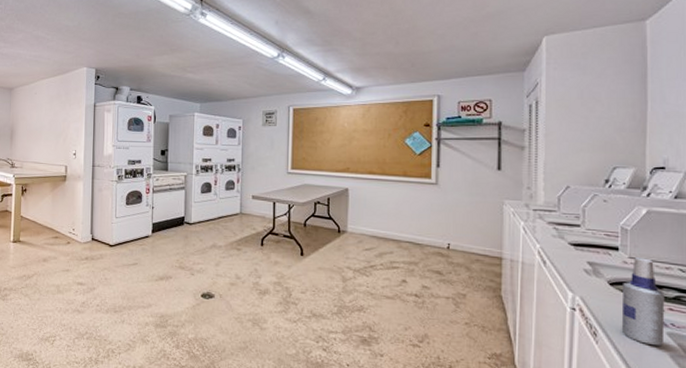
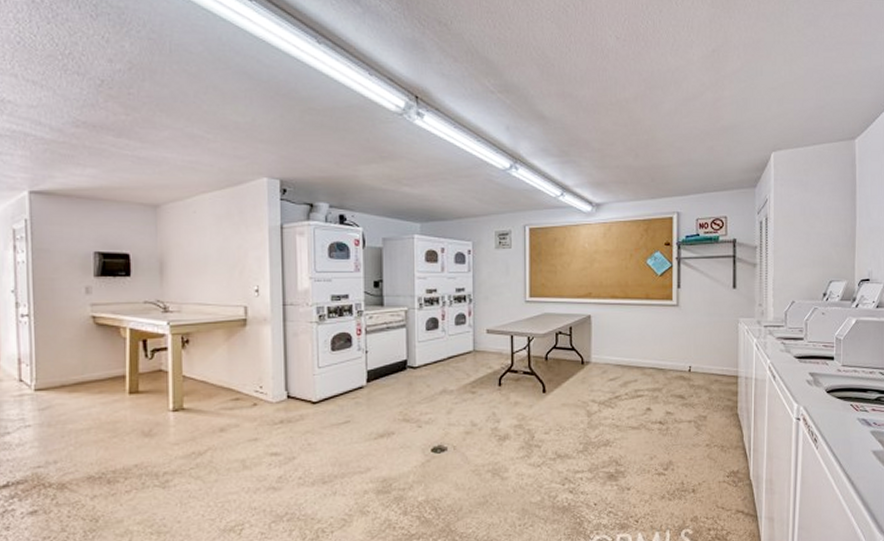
spray bottle: present [621,257,665,346] -> none [836,365,869,445]

